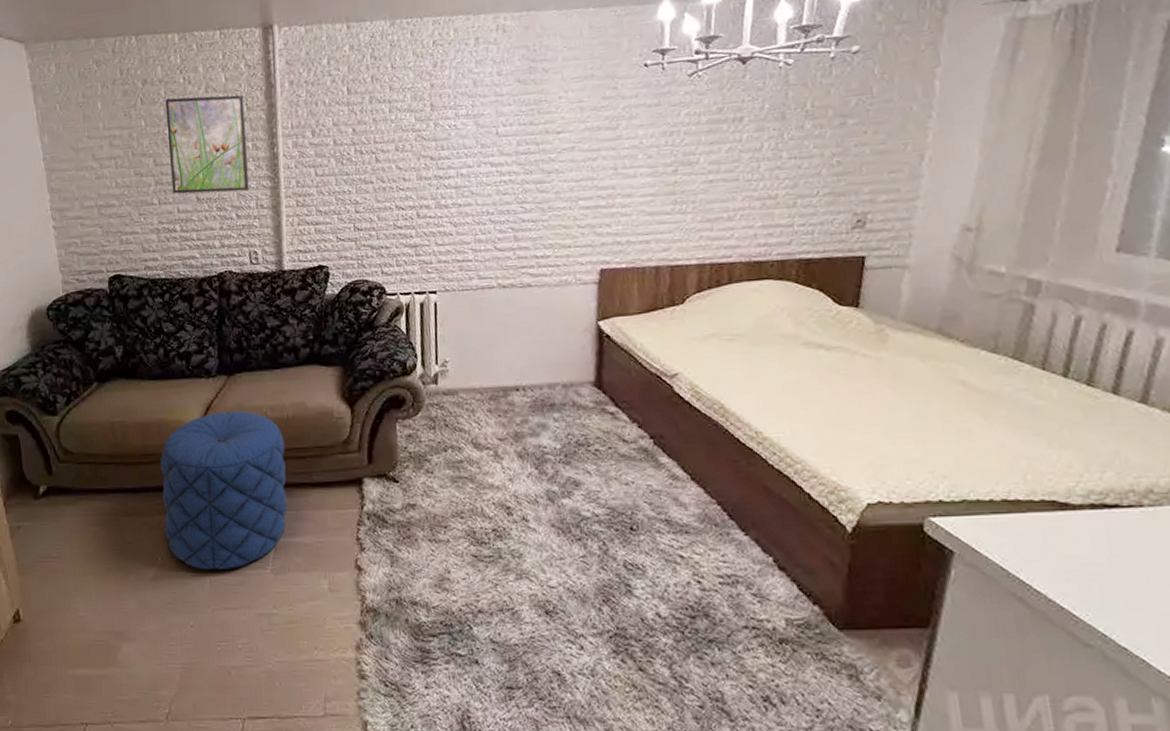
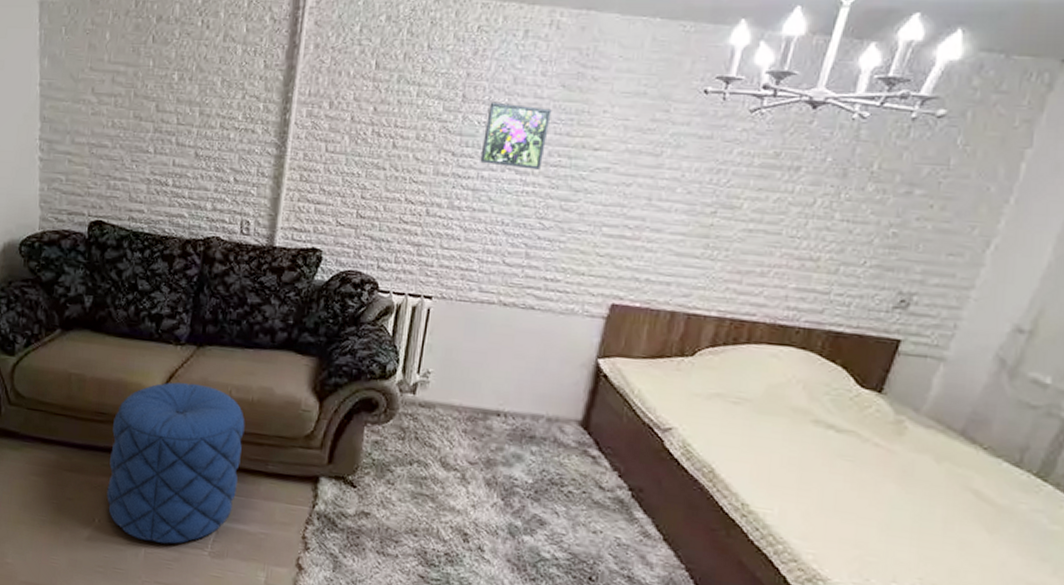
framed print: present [165,95,249,194] -> none [171,40,263,154]
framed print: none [456,103,513,163] -> present [480,102,552,170]

